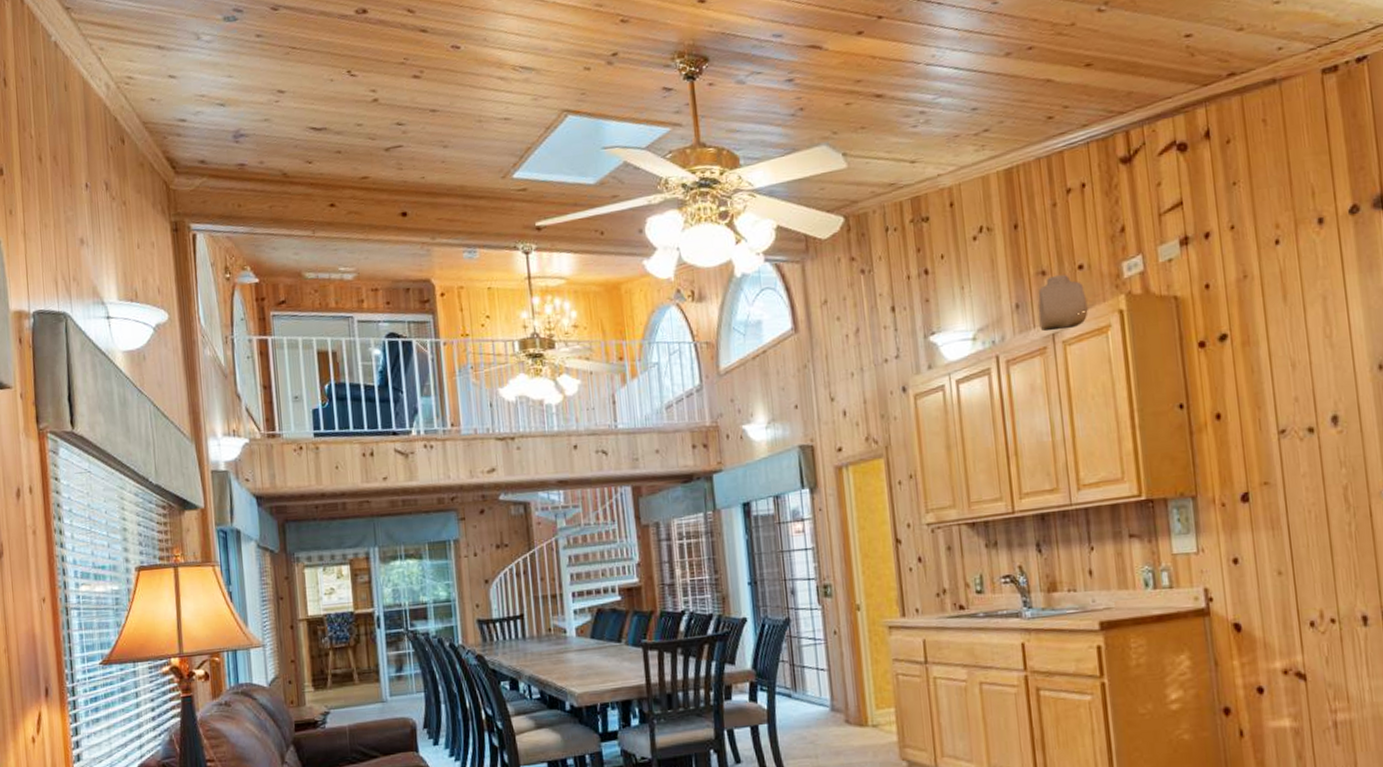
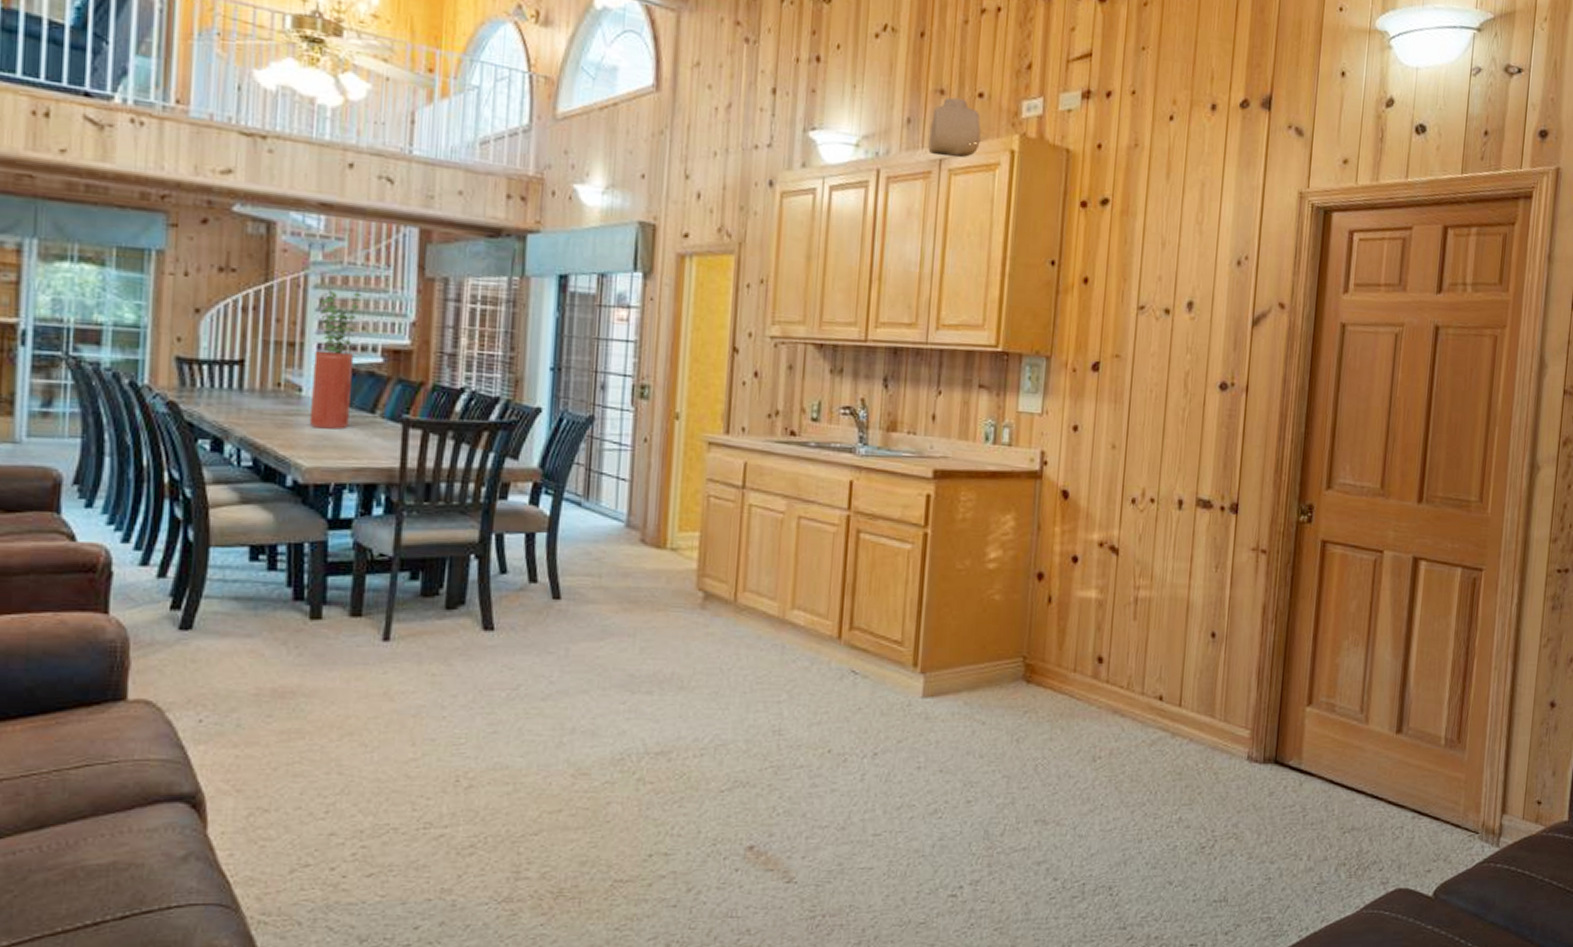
vase: none [568,543,603,661] -> present [309,288,362,430]

